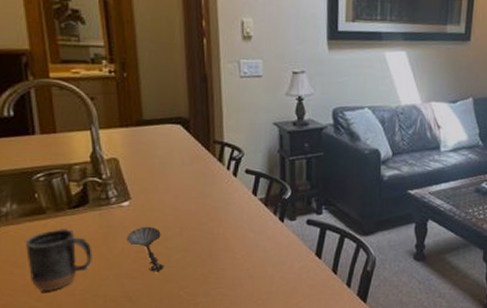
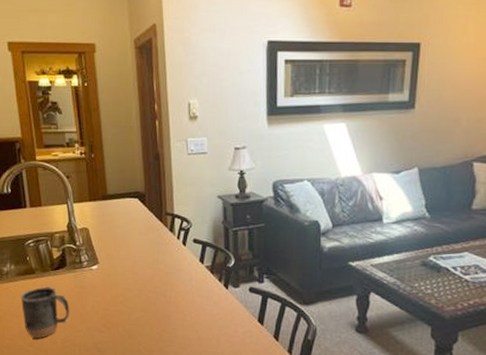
spoon: present [126,226,164,272] -> none [96,287,126,328]

